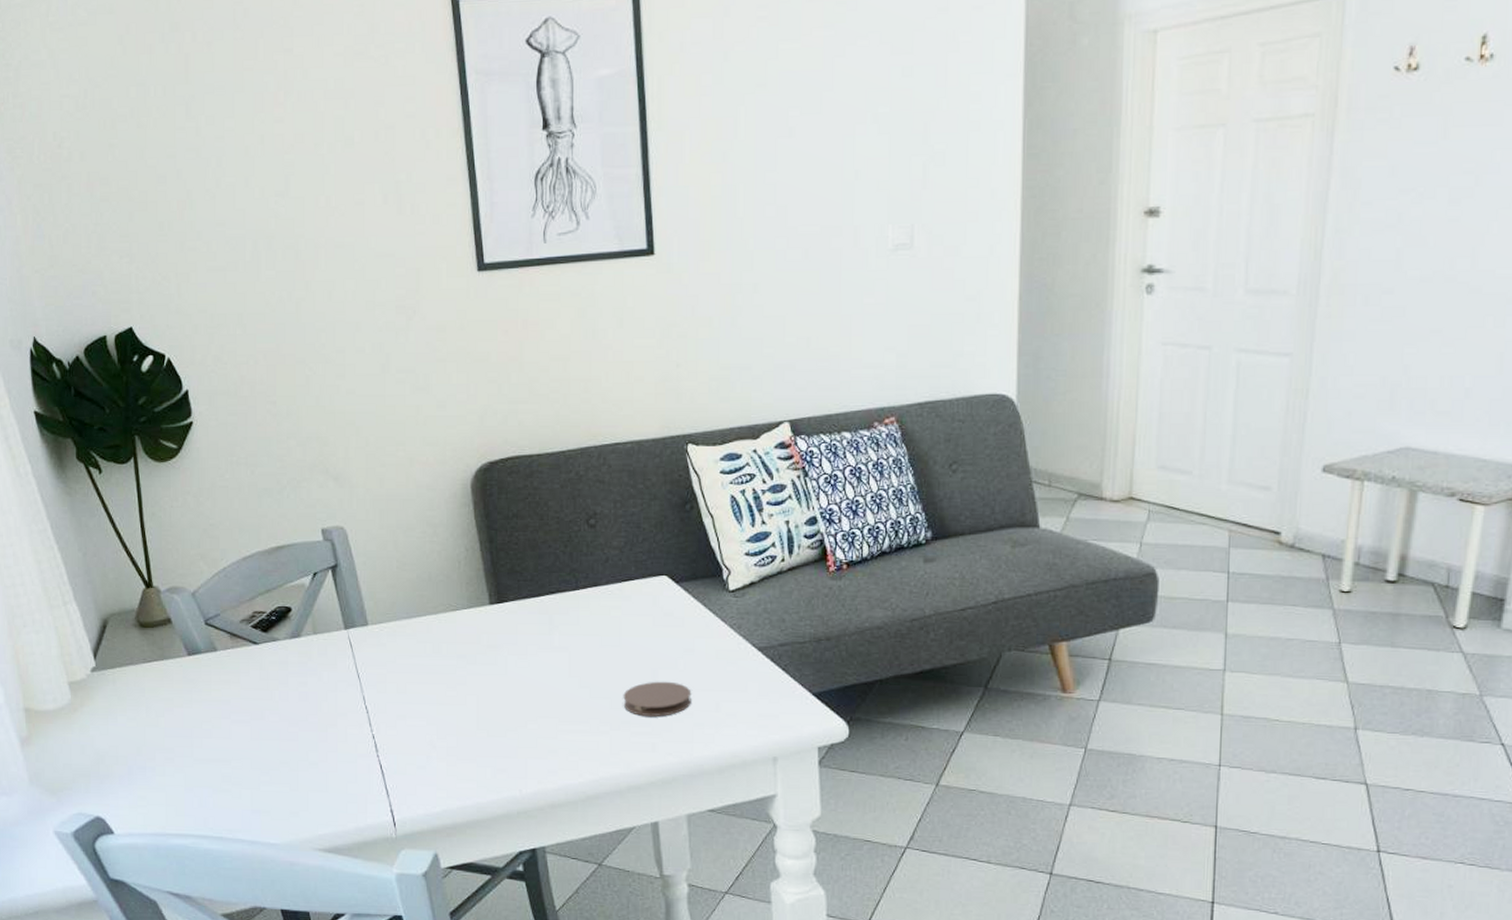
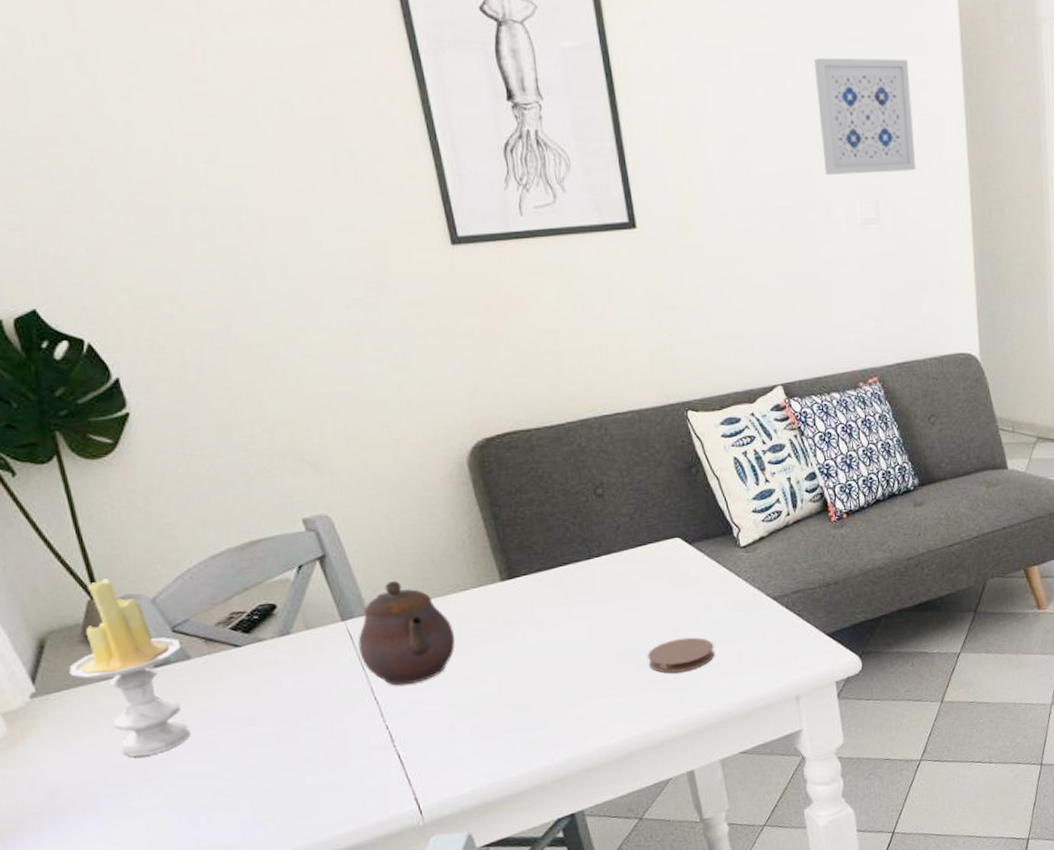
candle: none [122,571,211,736] -> present [69,579,191,757]
teapot: none [357,595,443,698] -> present [358,581,455,686]
wall art: none [855,69,962,199] -> present [813,58,917,176]

